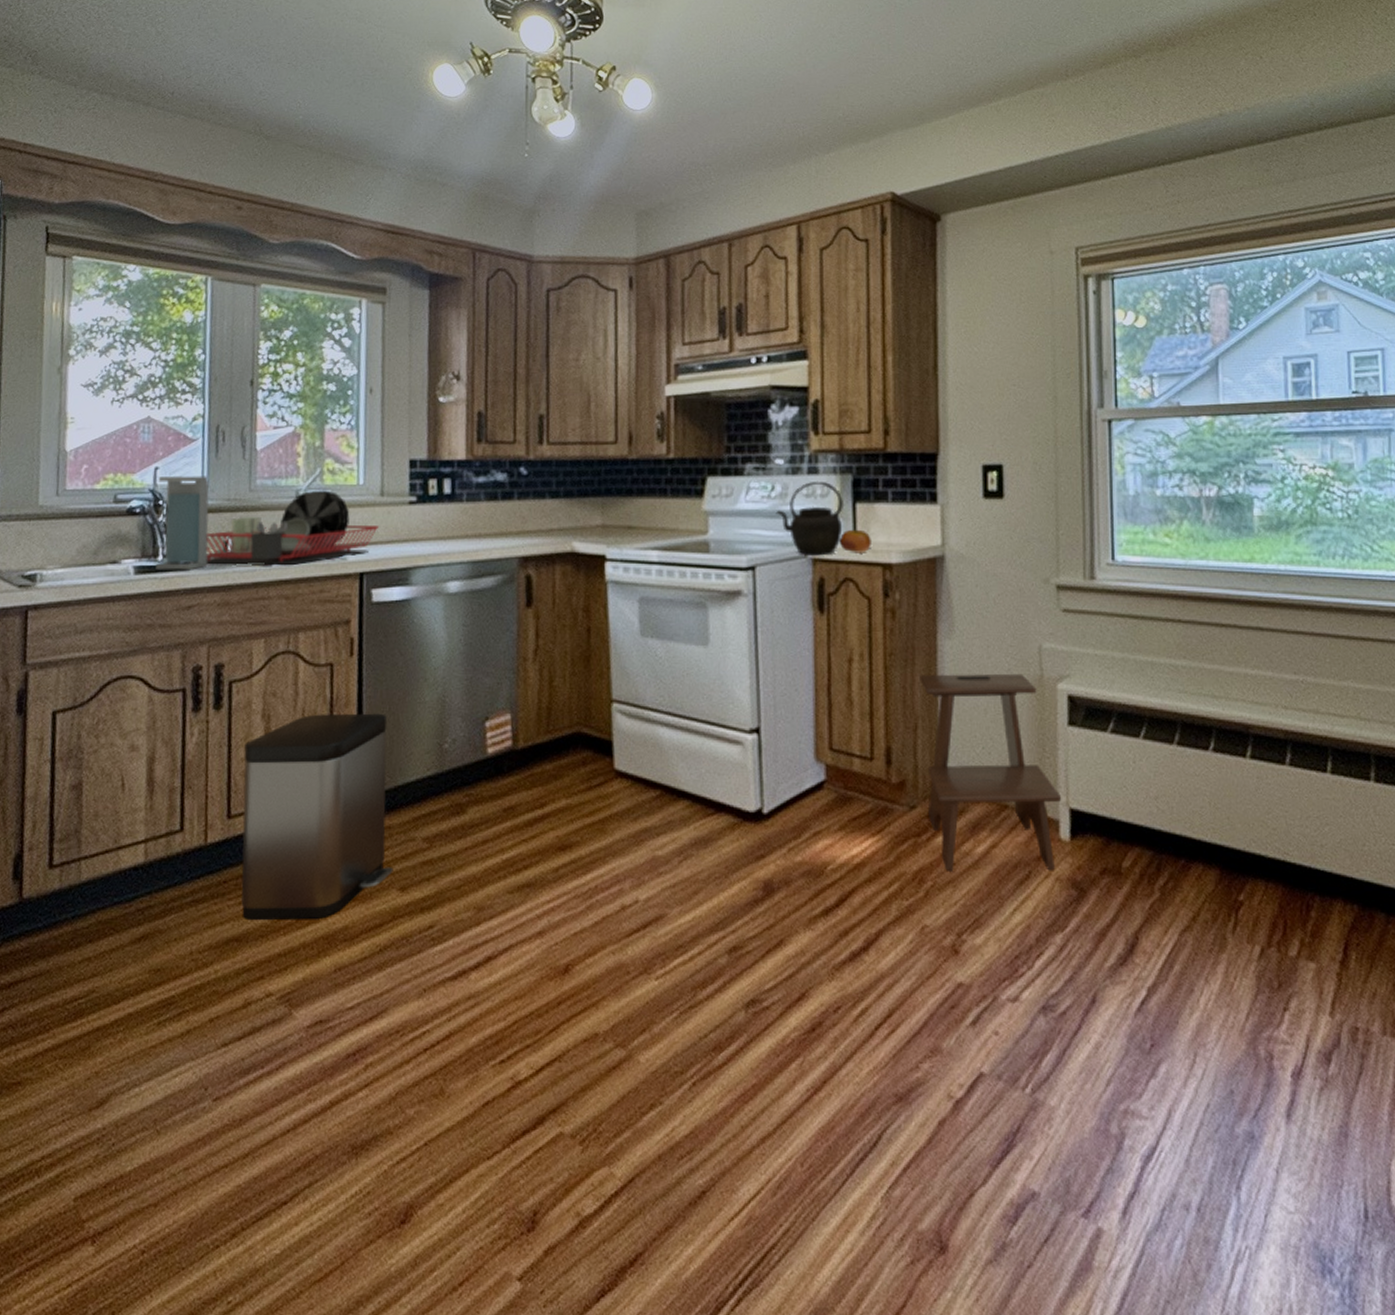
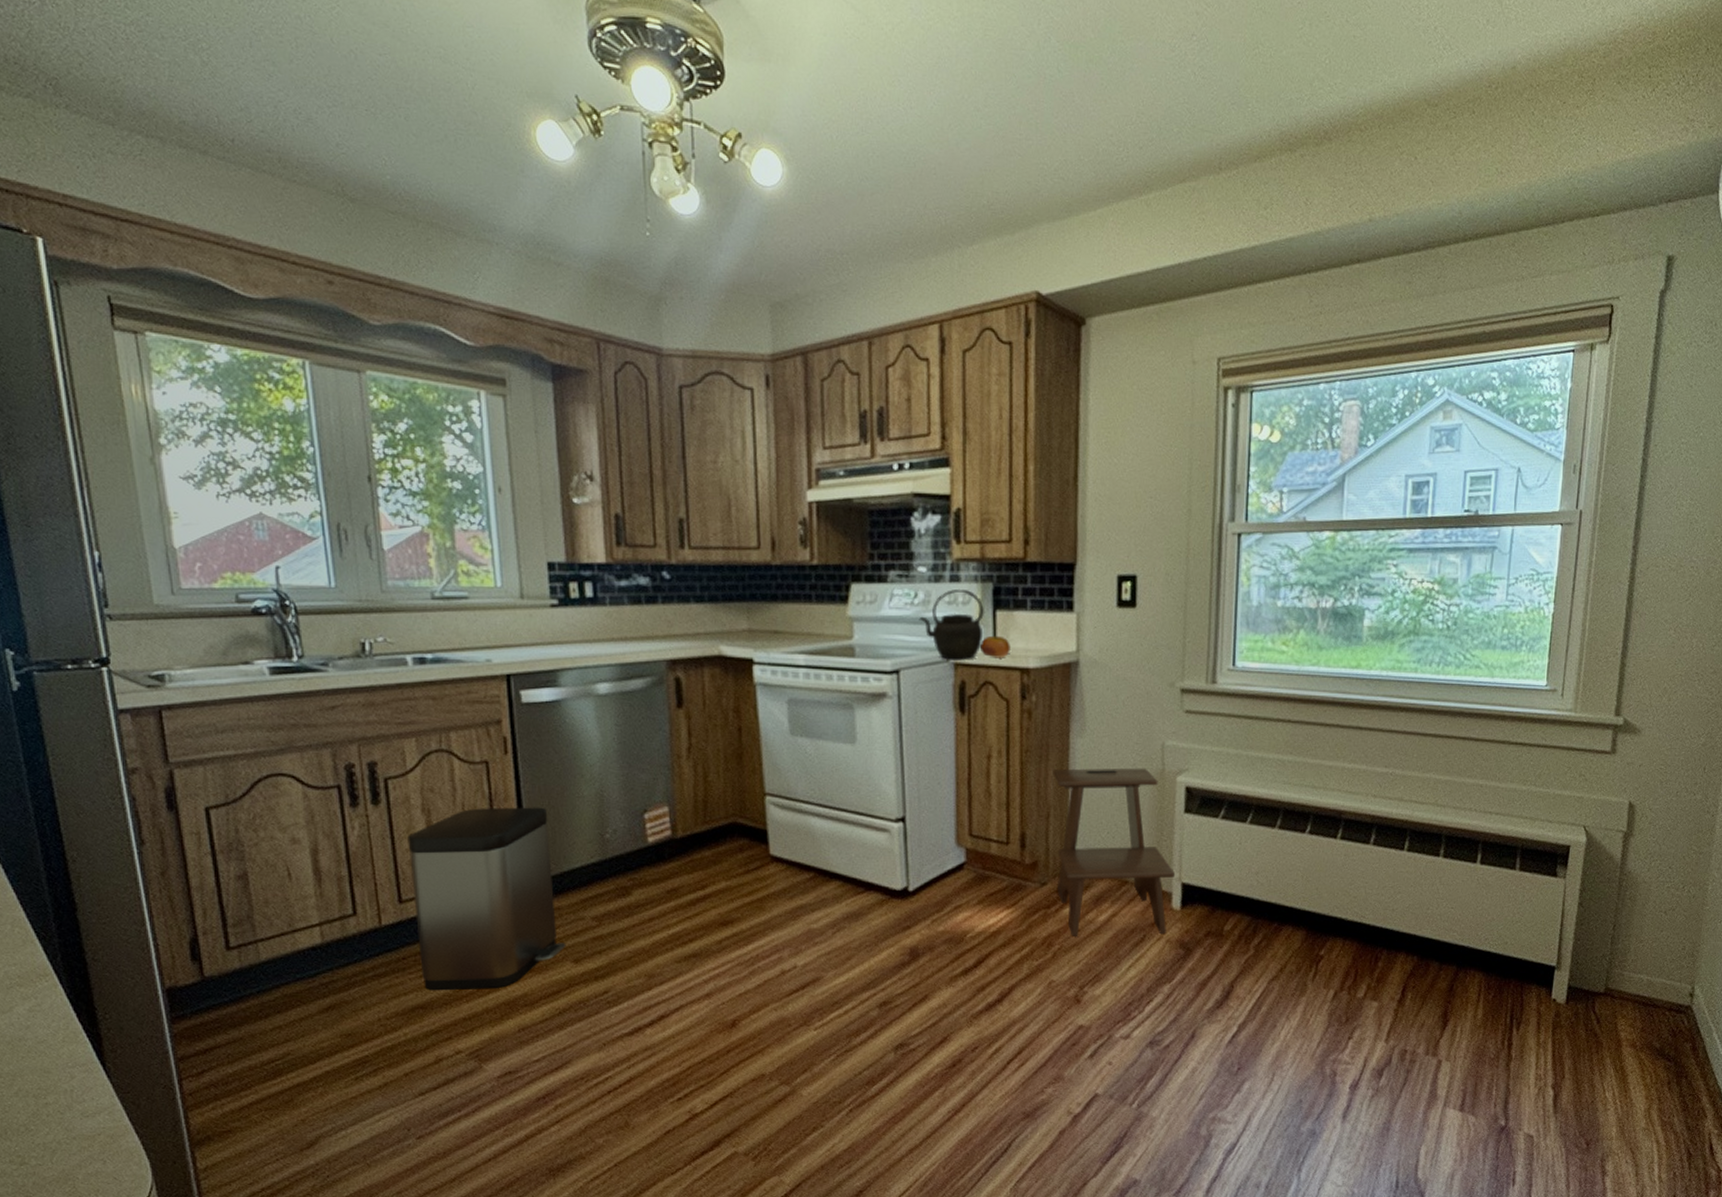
soap dispenser: present [156,475,209,570] -> none [281,575,346,671]
dish rack: present [205,490,379,565] -> none [342,592,521,666]

